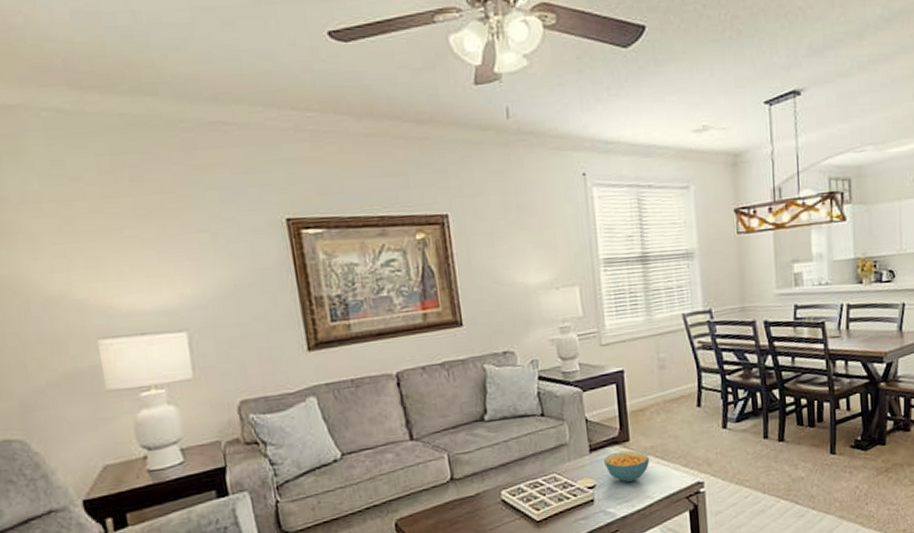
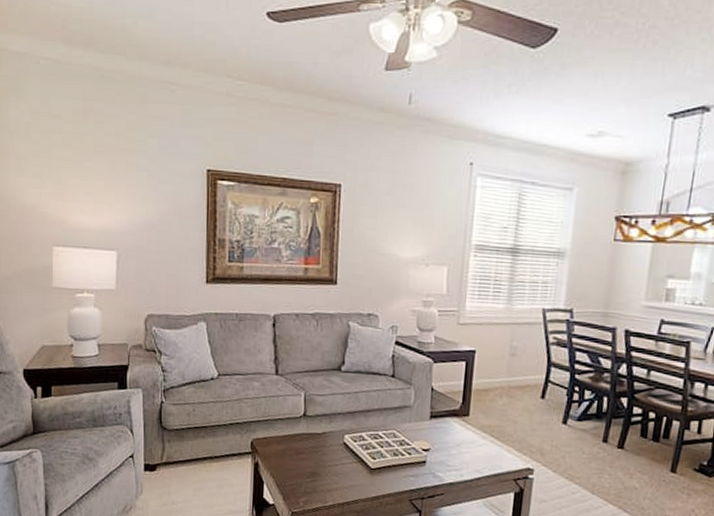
cereal bowl: present [604,450,650,483] -> none [442,423,486,454]

